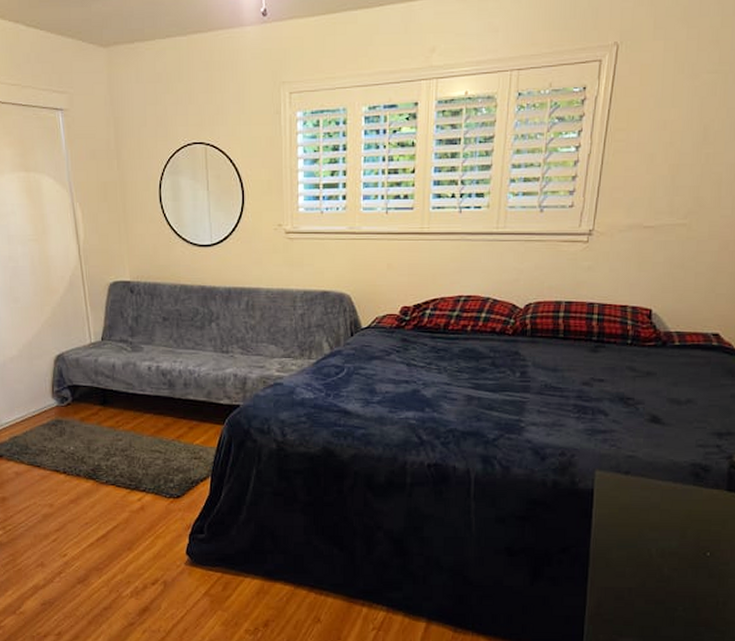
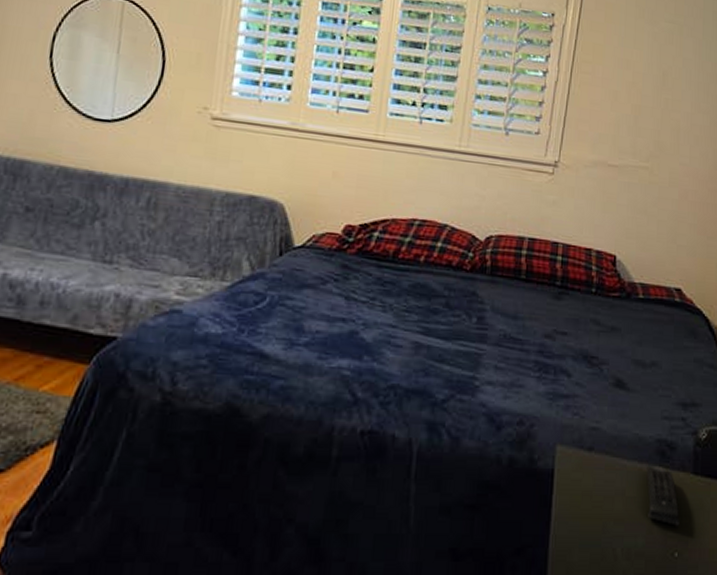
remote control: none [681,486,713,532] -> present [647,466,680,526]

